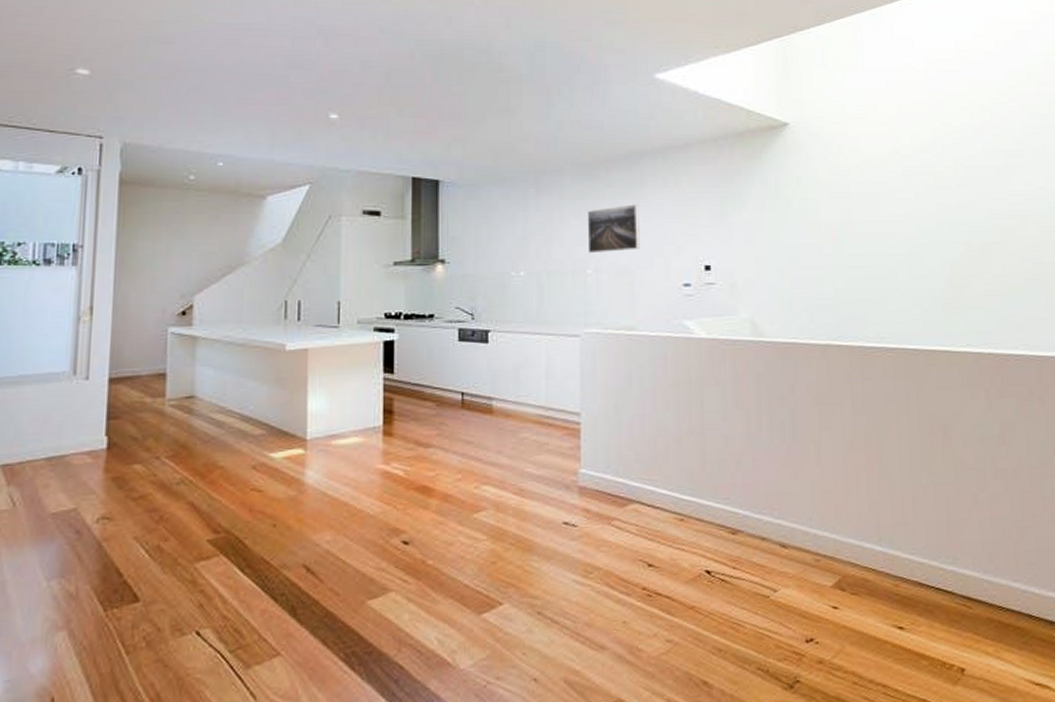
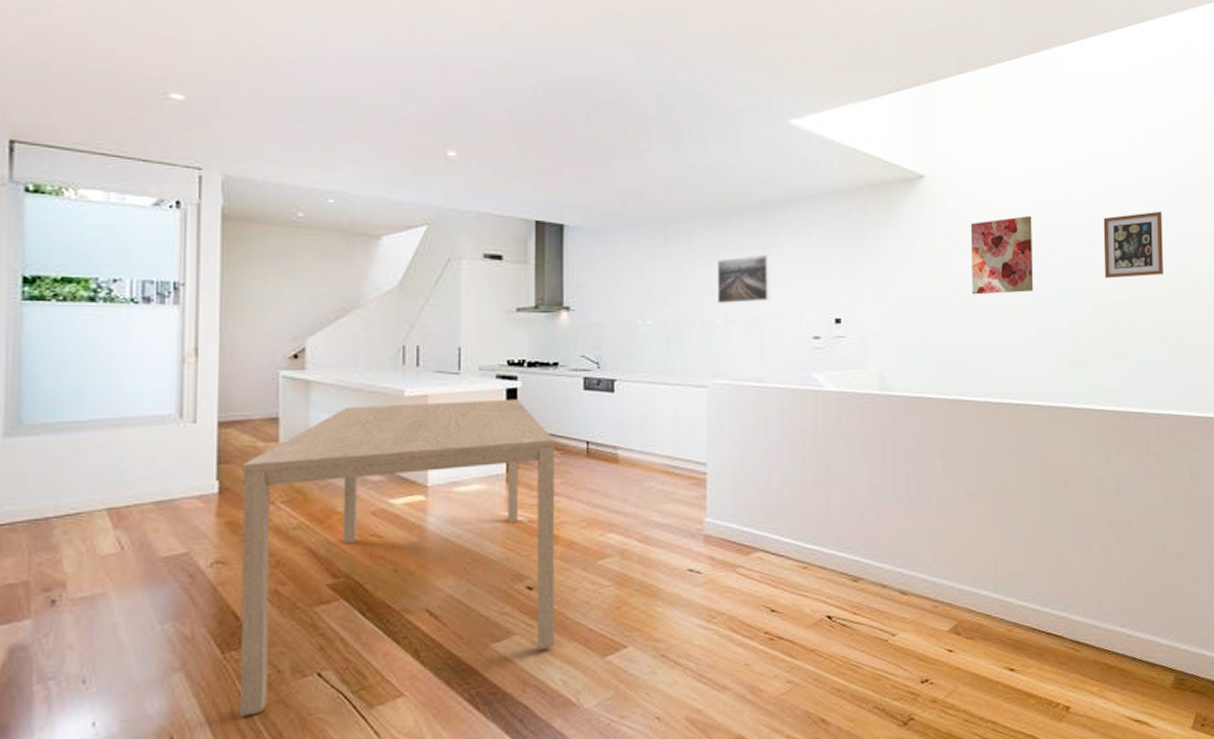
dining table: none [120,351,432,676] -> present [239,399,556,716]
wall art: none [836,159,903,239] -> present [970,215,1034,295]
picture frame: none [970,151,1036,220] -> present [1103,211,1164,279]

